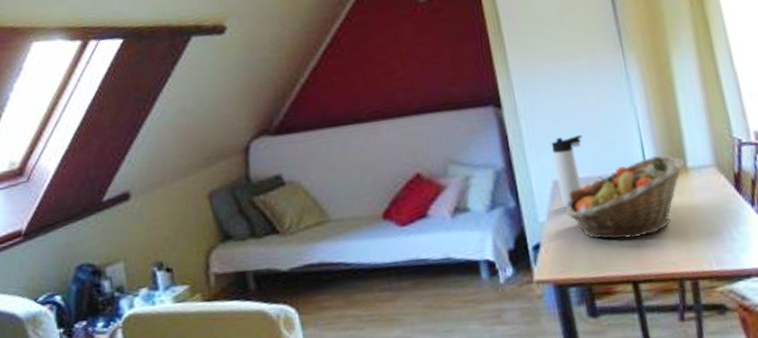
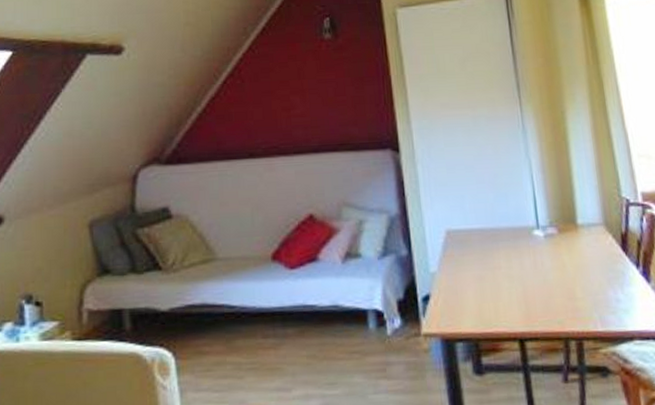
thermos bottle: present [551,134,582,208] -> none [446,184,477,260]
fruit basket: present [565,155,685,239] -> none [457,210,575,295]

